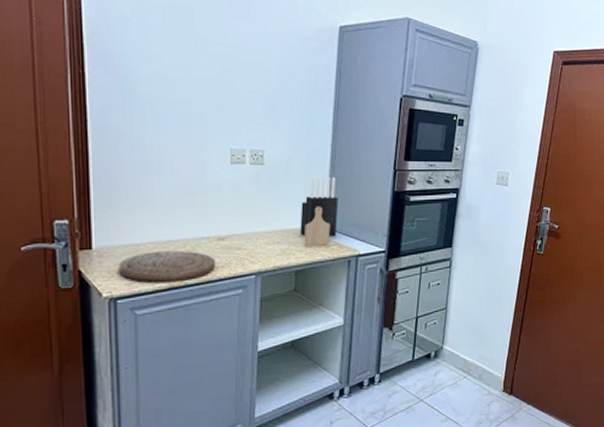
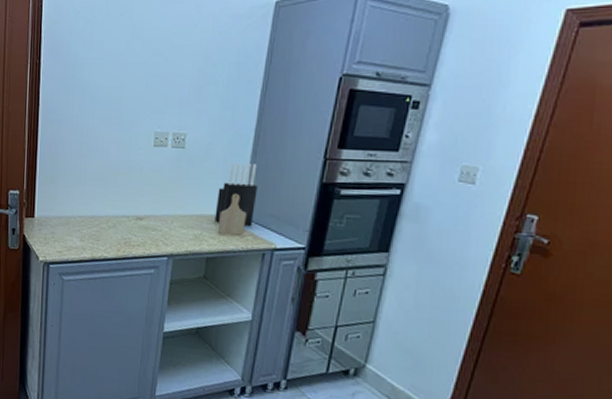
cutting board: present [119,250,216,283] -> none [53,224,133,255]

